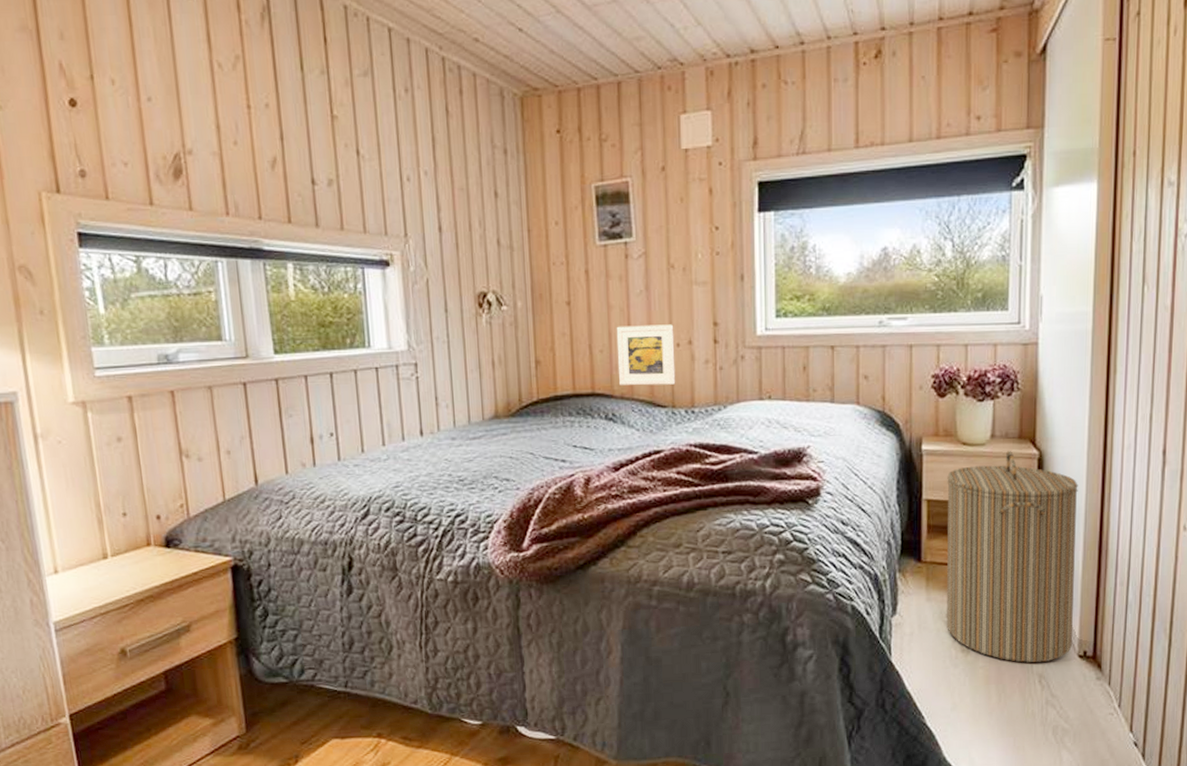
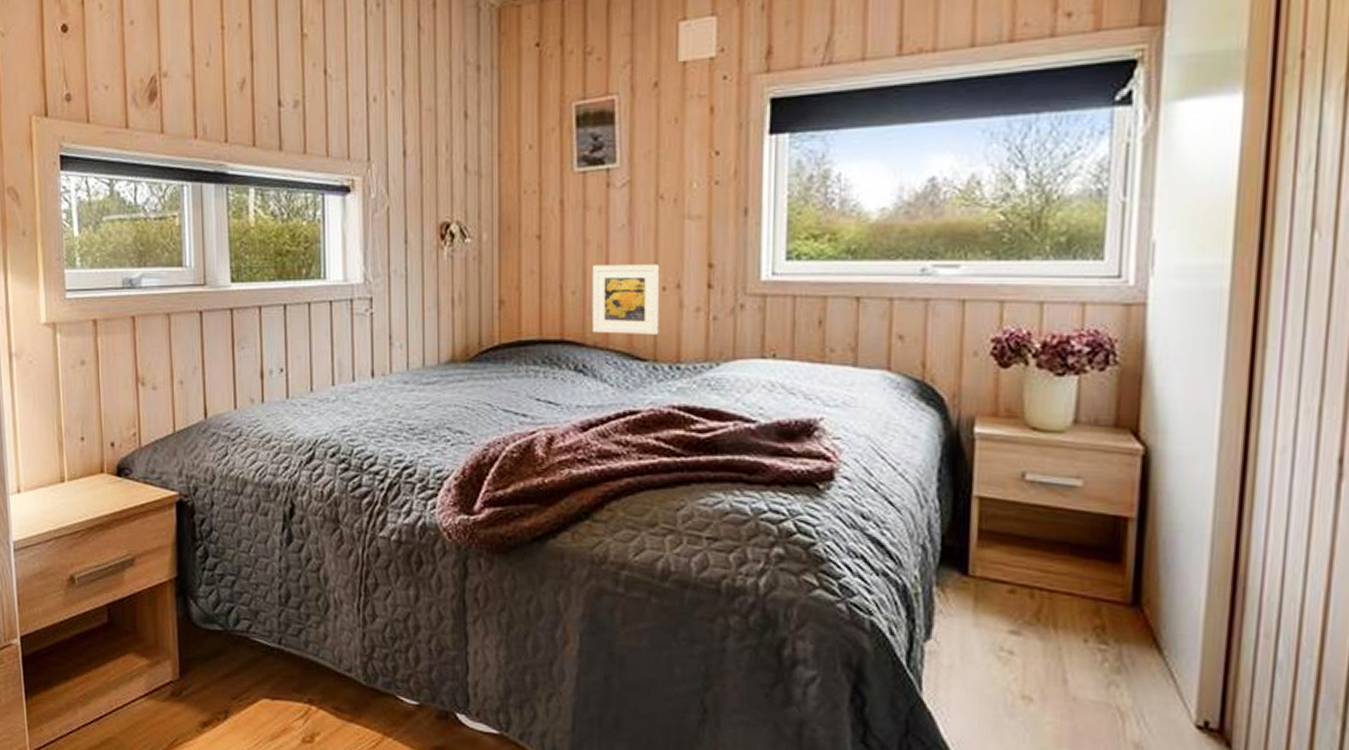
laundry hamper: present [947,451,1078,663] -> none [1001,442,1203,728]

